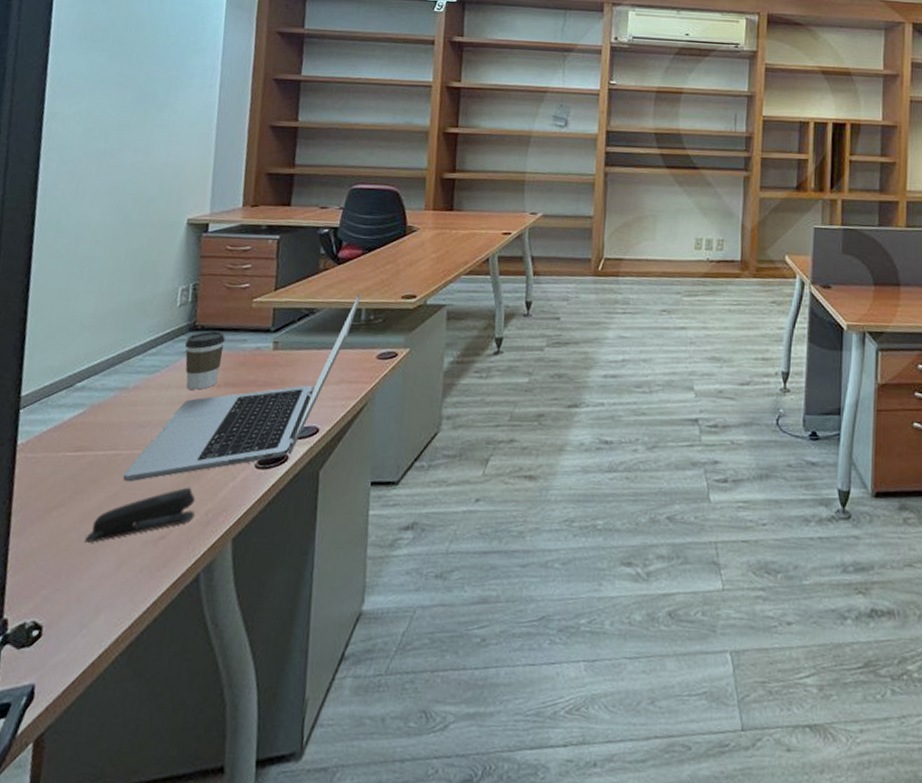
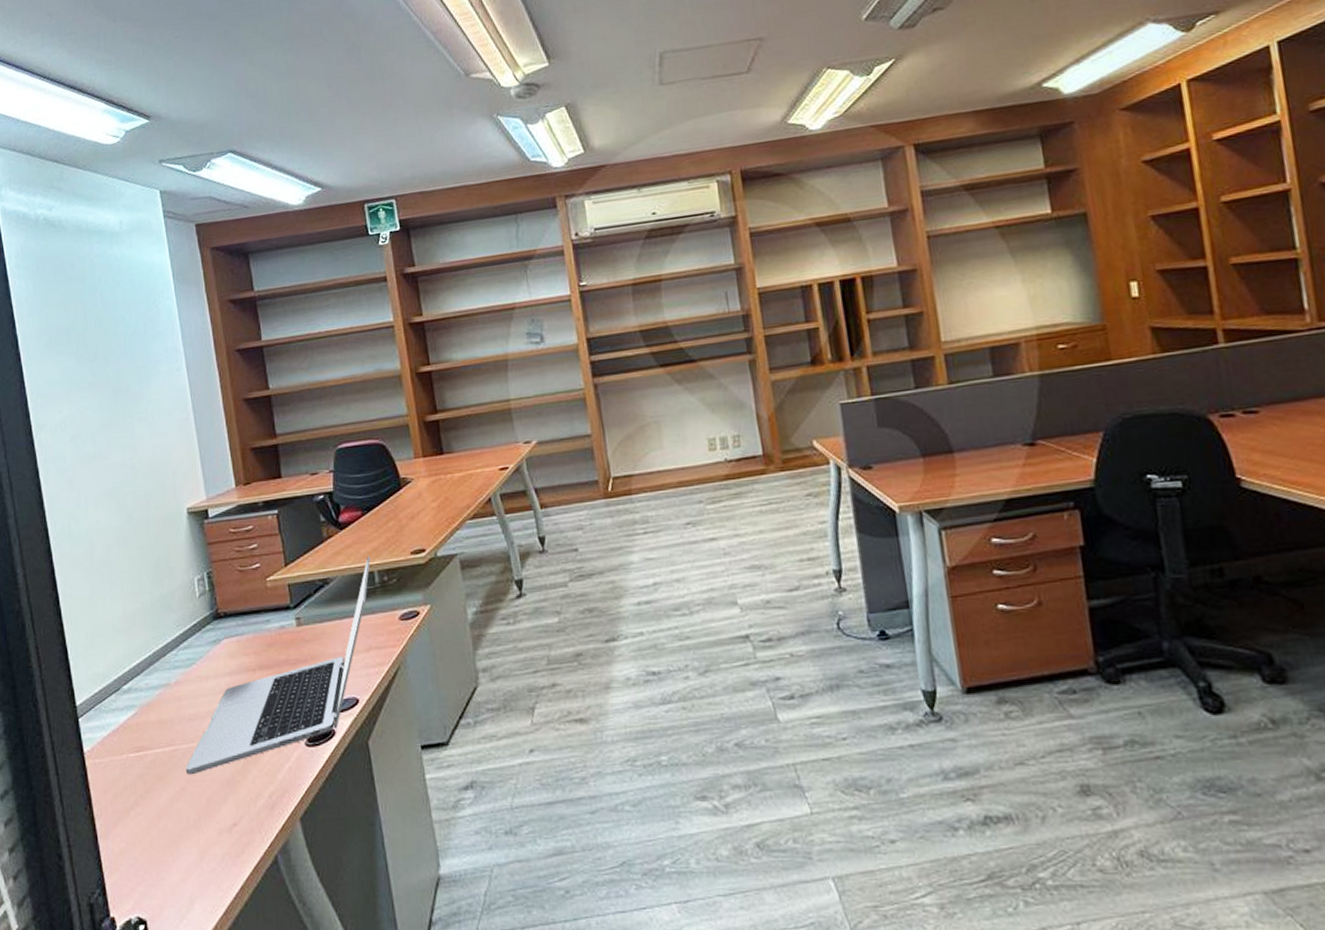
stapler: present [85,487,196,543] -> none [165,773,259,837]
coffee cup: present [184,331,225,390] -> none [212,615,251,677]

